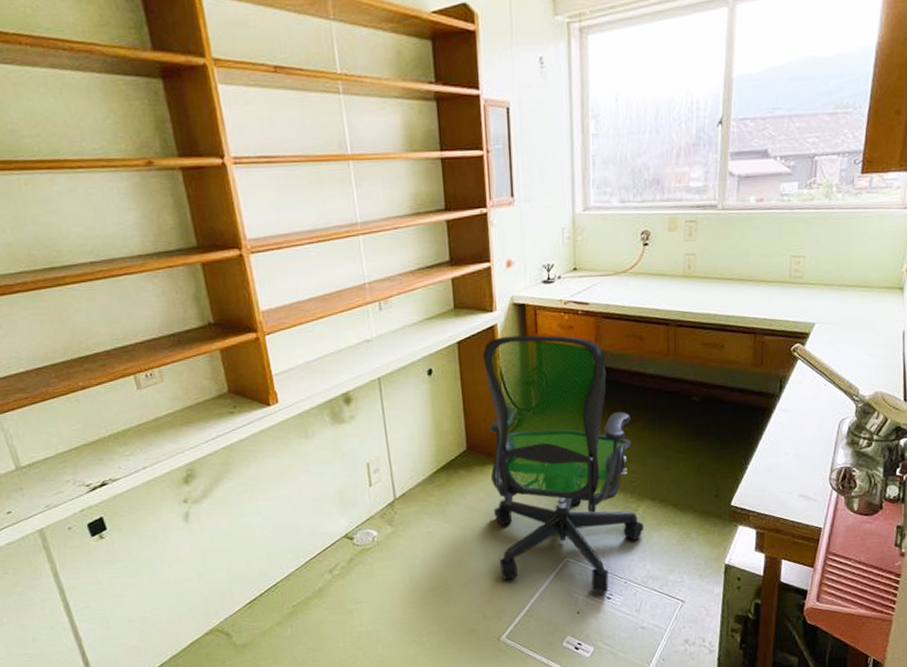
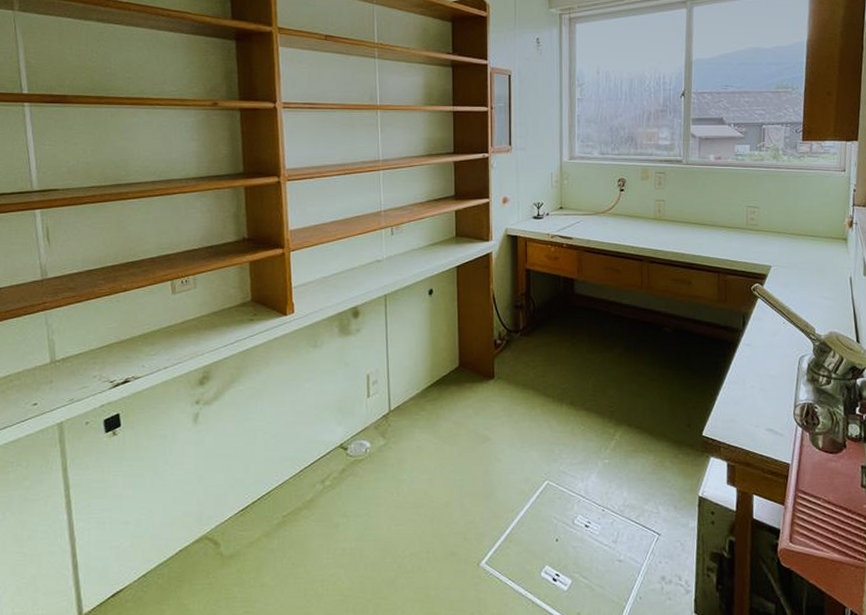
office chair: present [483,335,644,593] -> none [479,263,621,520]

